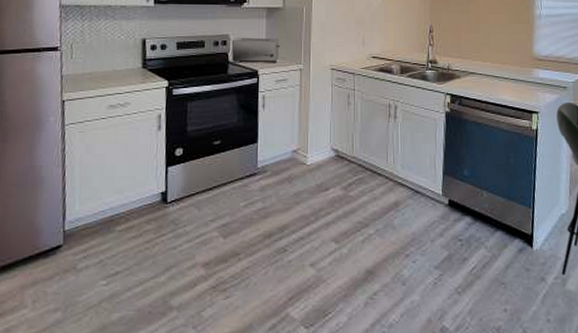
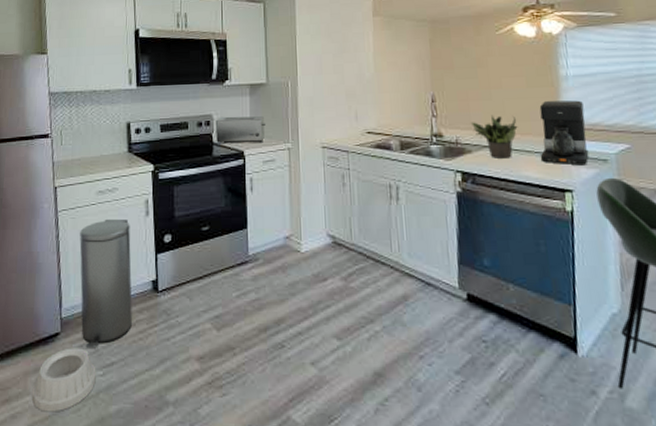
pet bowl: none [28,259,100,324] -> present [31,348,96,413]
pedal bin: none [85,134,141,259] -> present [79,220,132,348]
potted plant: none [460,45,499,84] -> present [470,114,518,158]
coffee maker: none [515,36,553,91] -> present [539,100,589,166]

